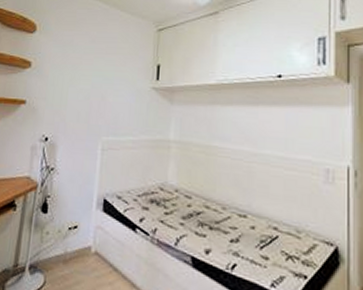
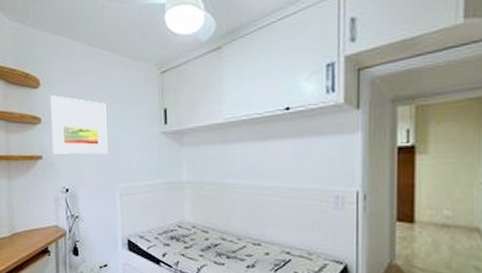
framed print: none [38,42,100,105] -> present [50,95,108,154]

